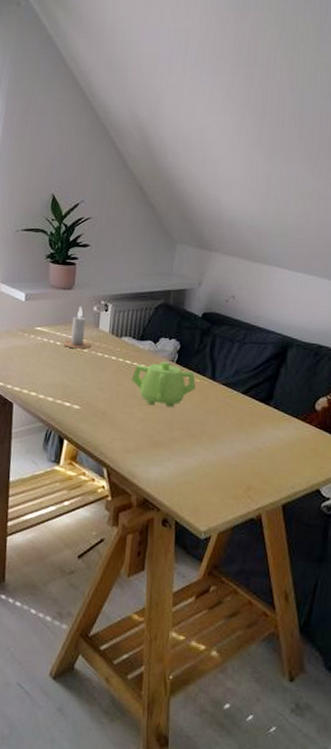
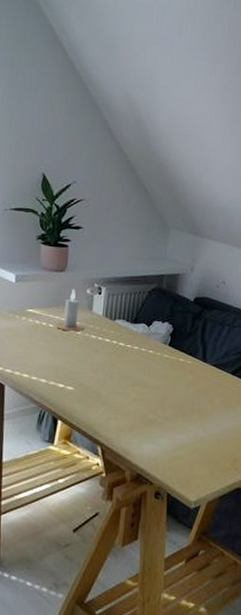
teapot: present [131,361,196,407] -> none [125,343,187,387]

